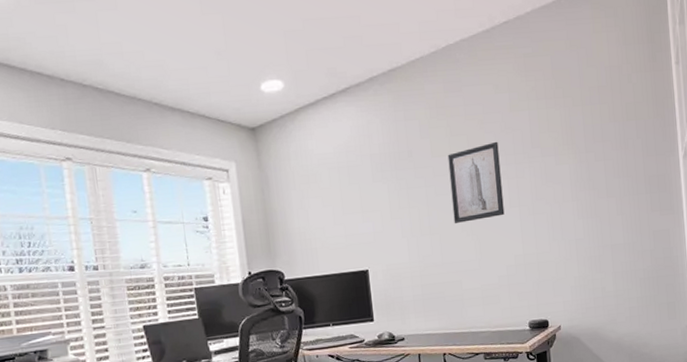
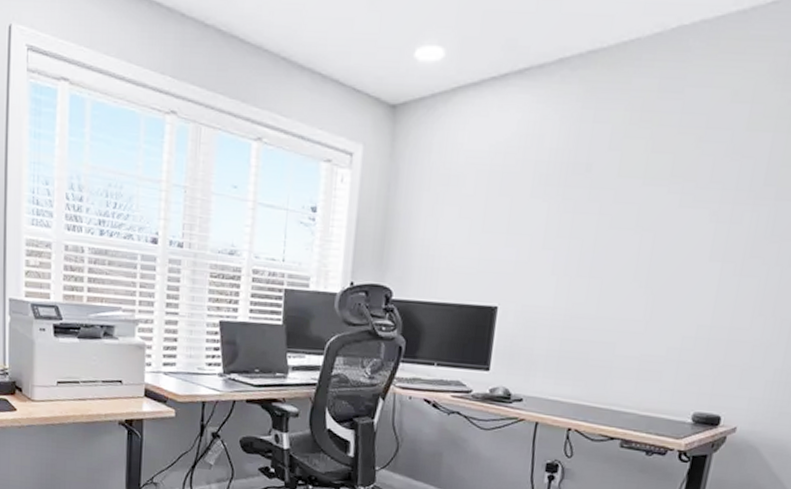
wall art: present [447,141,505,223] -> none [625,168,716,270]

